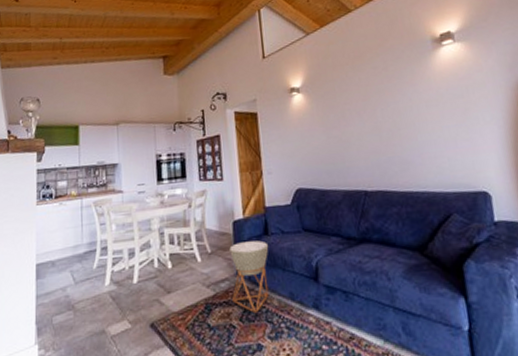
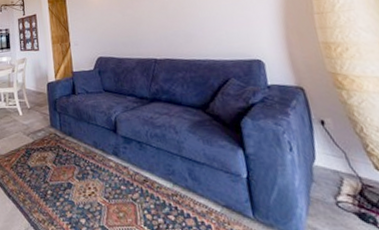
planter: present [229,240,269,314] -> none [45,99,77,158]

